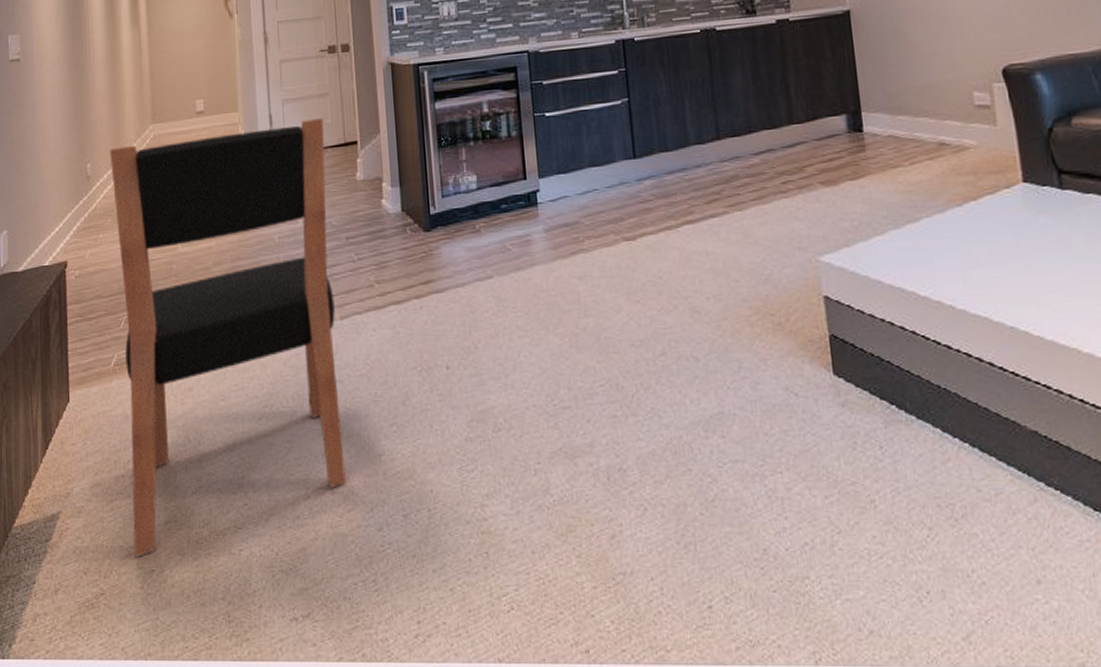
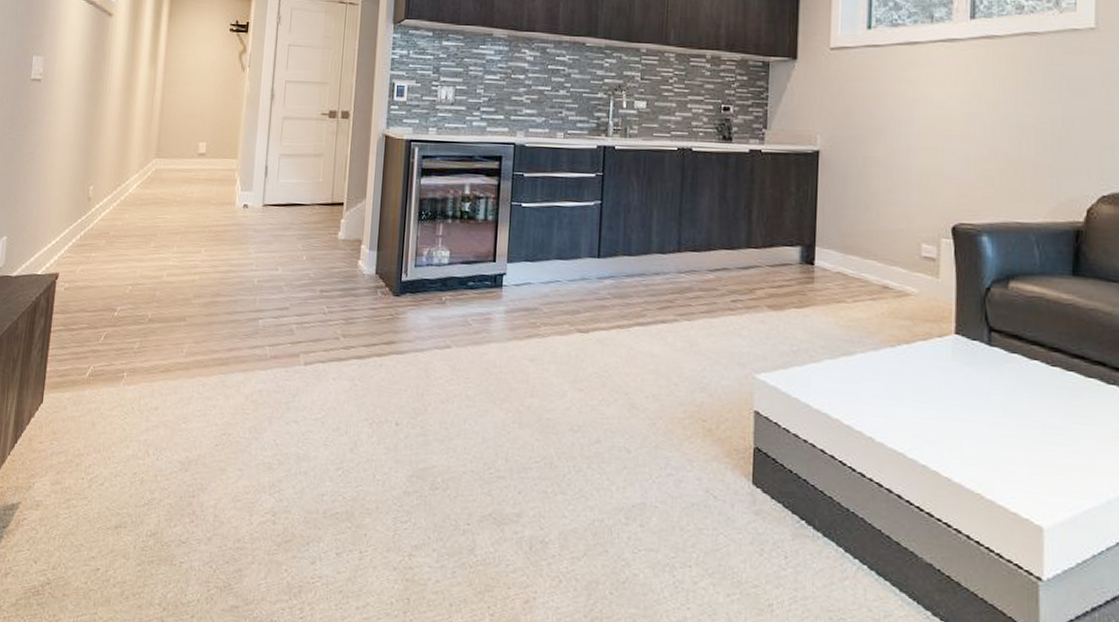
dining chair: present [110,118,346,557] -> none [83,175,316,555]

